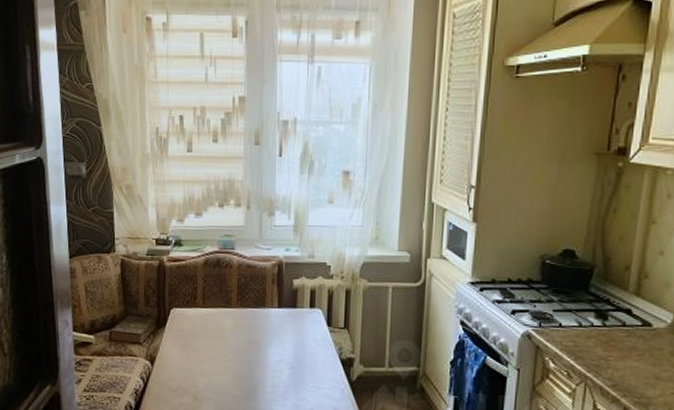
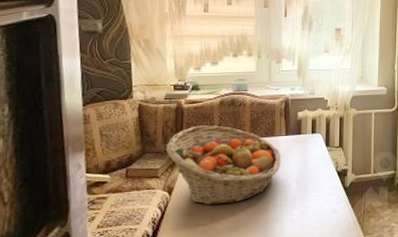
fruit basket: none [149,288,273,384] -> present [166,125,281,205]

